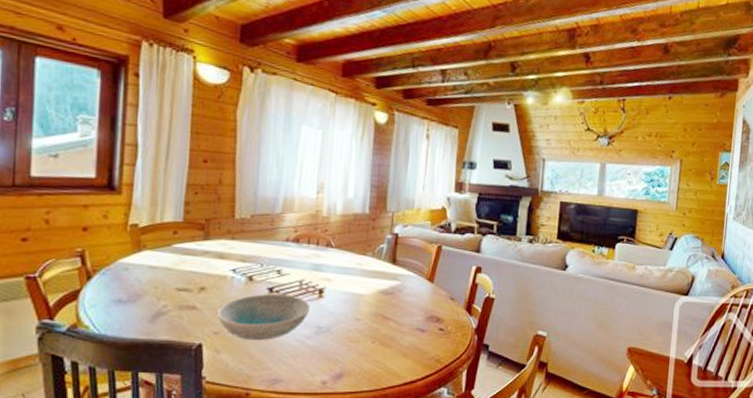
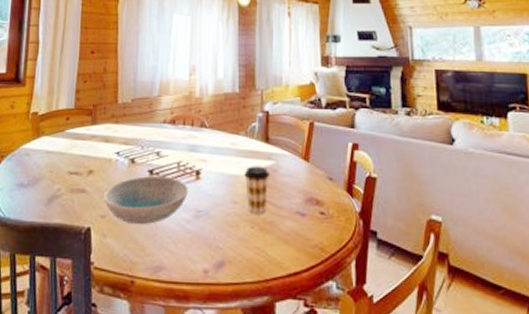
coffee cup: none [368,286,394,330] -> present [244,166,269,214]

